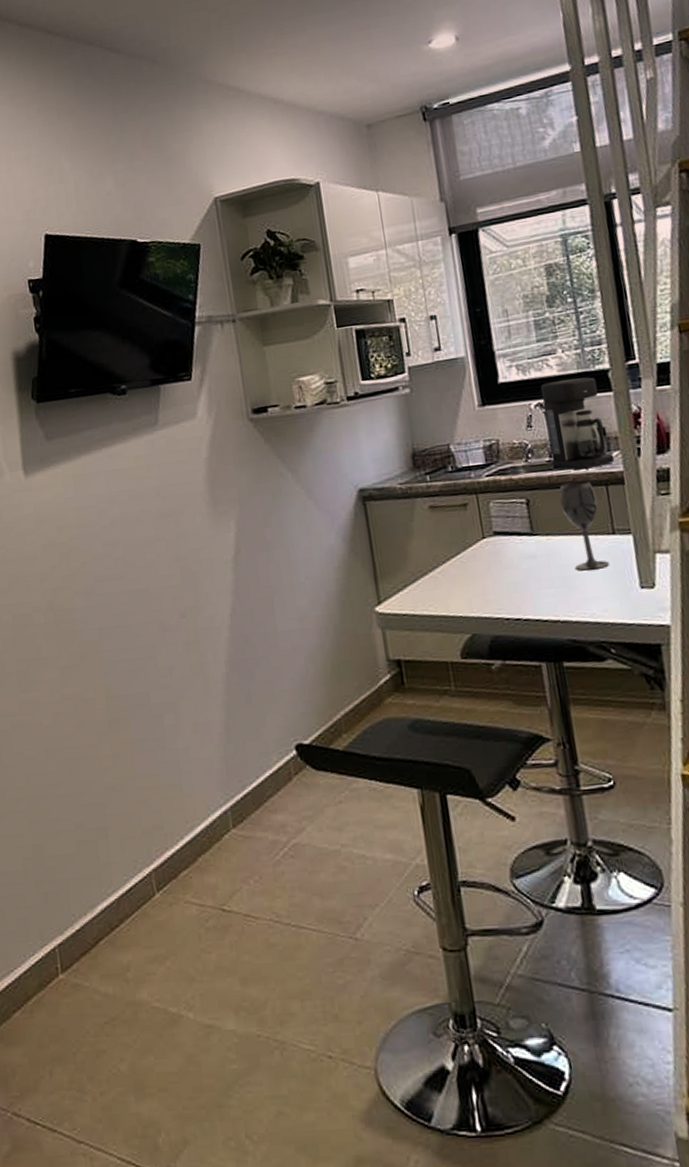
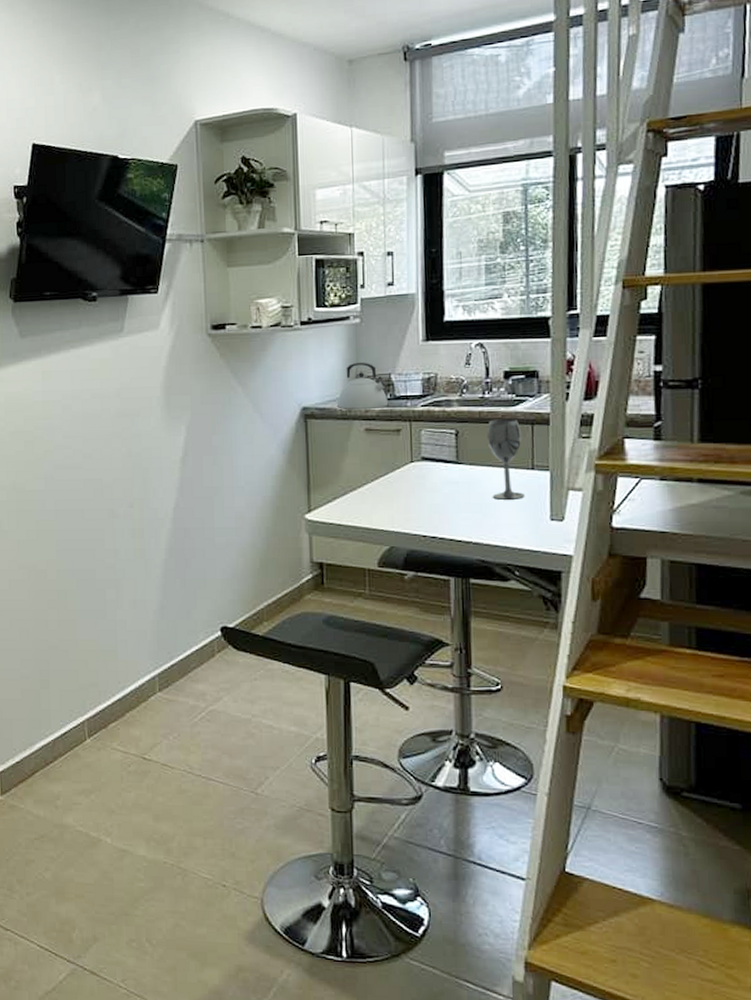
kettle: none [396,434,451,488] -> present [337,362,389,410]
coffee maker: present [540,377,615,470] -> none [483,323,544,408]

